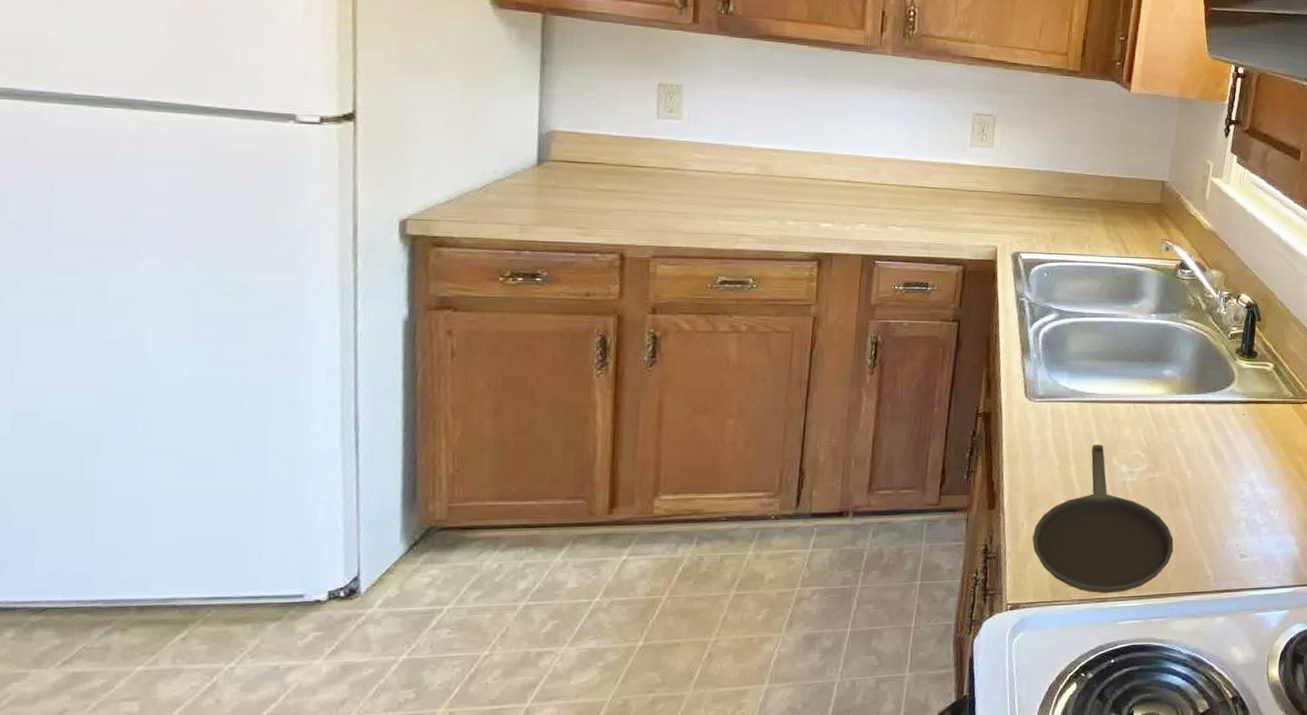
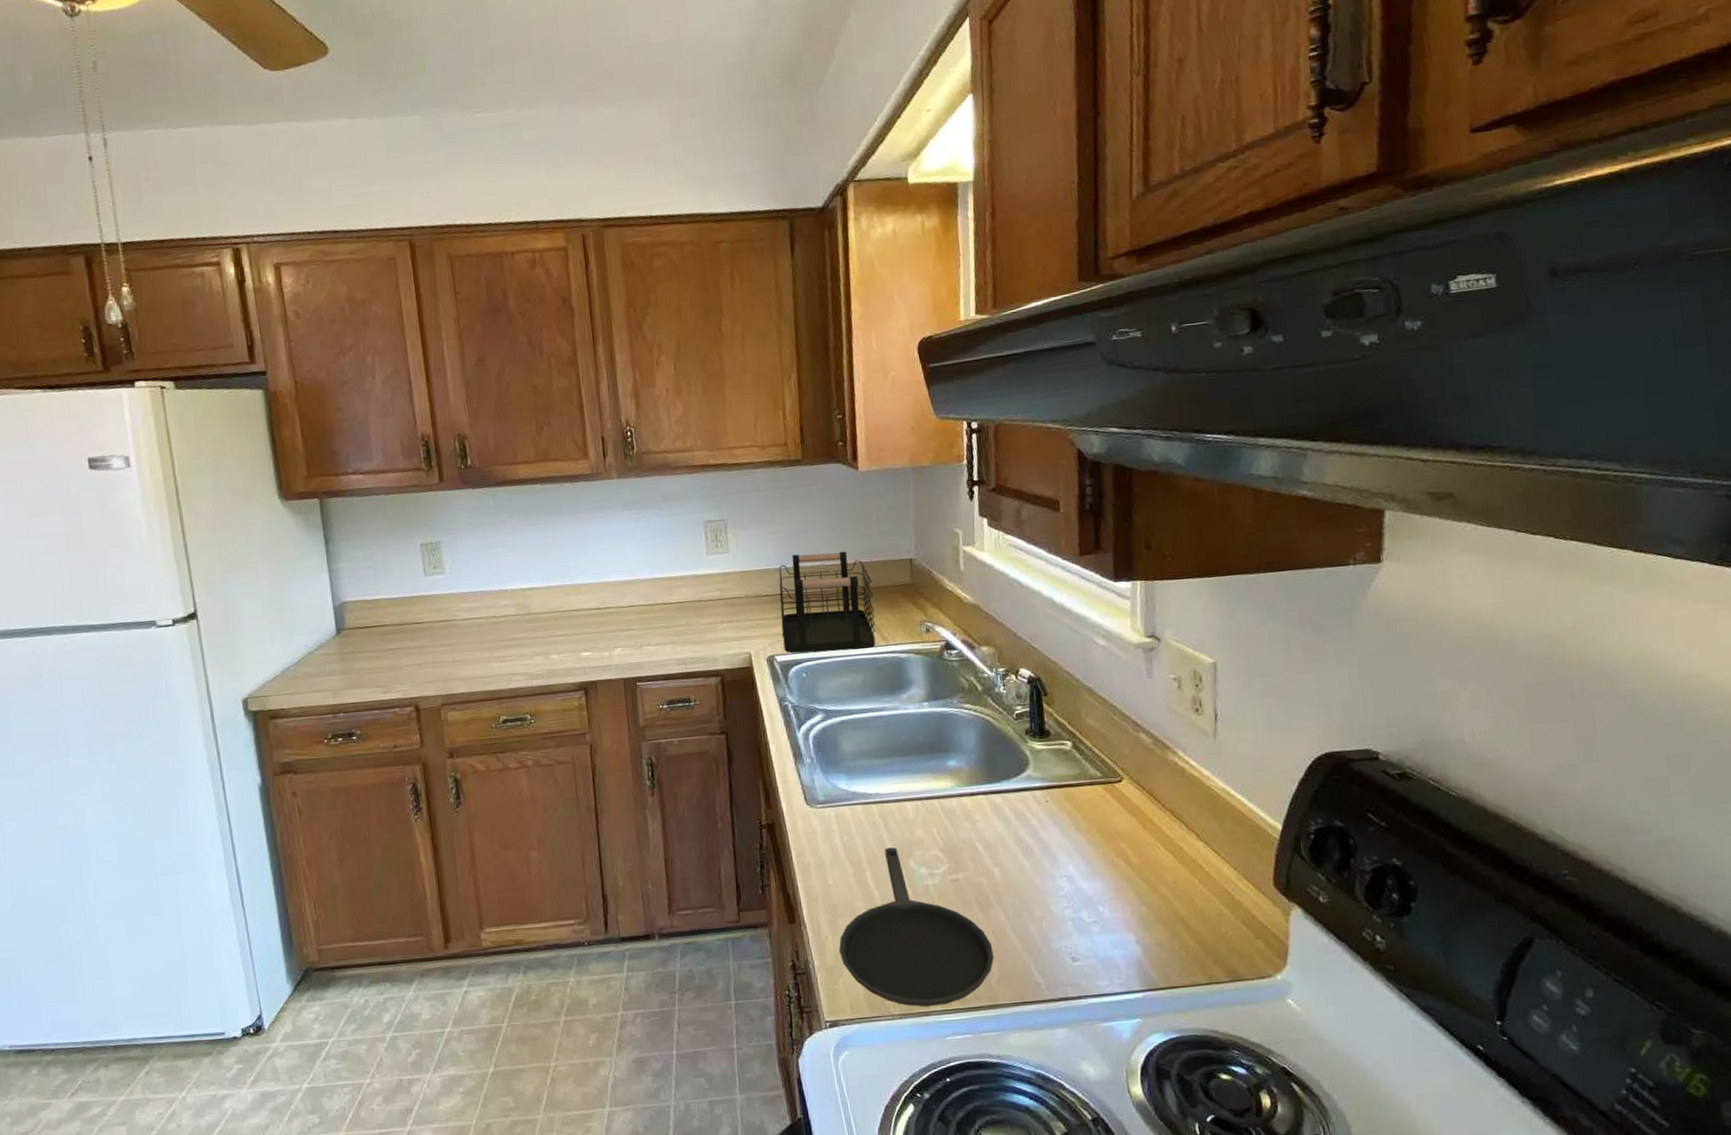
dish rack: none [1030,159,1125,258] -> present [779,551,876,653]

